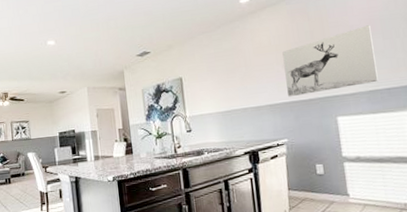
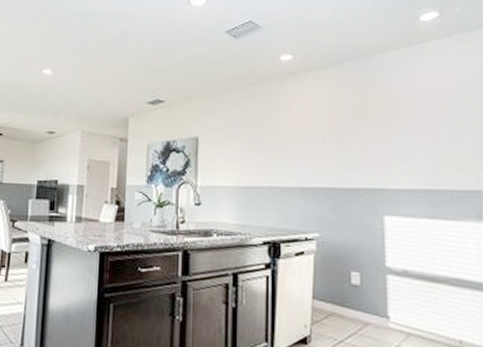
wall art: present [282,25,378,98] -> none [325,110,440,182]

